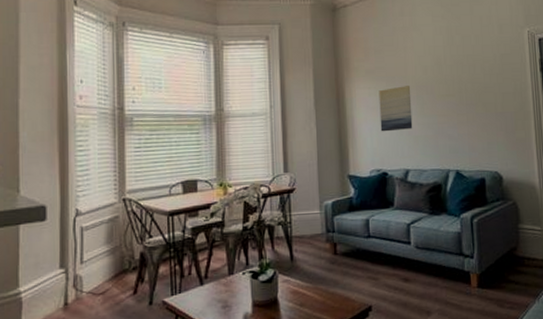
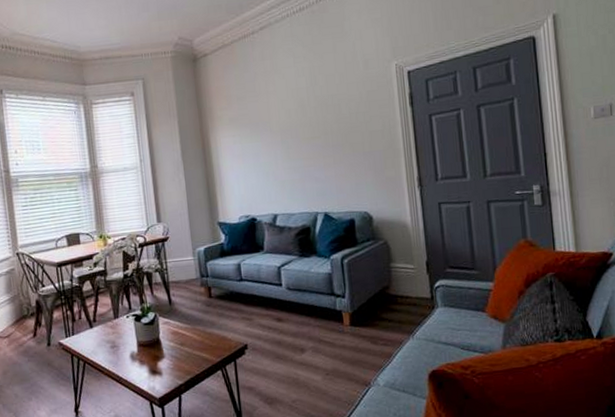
wall art: present [379,86,413,132] -> none [243,131,279,179]

